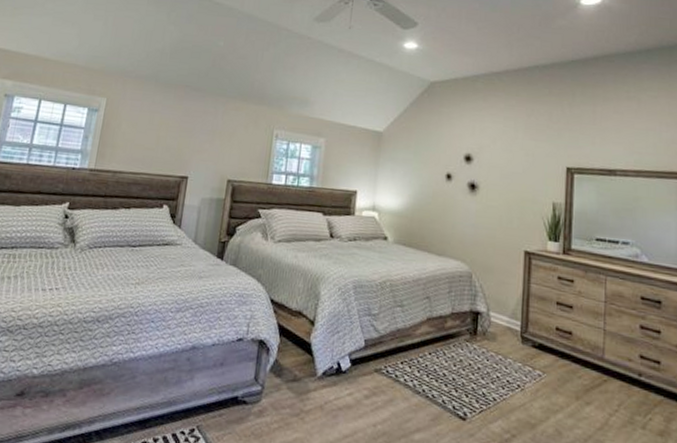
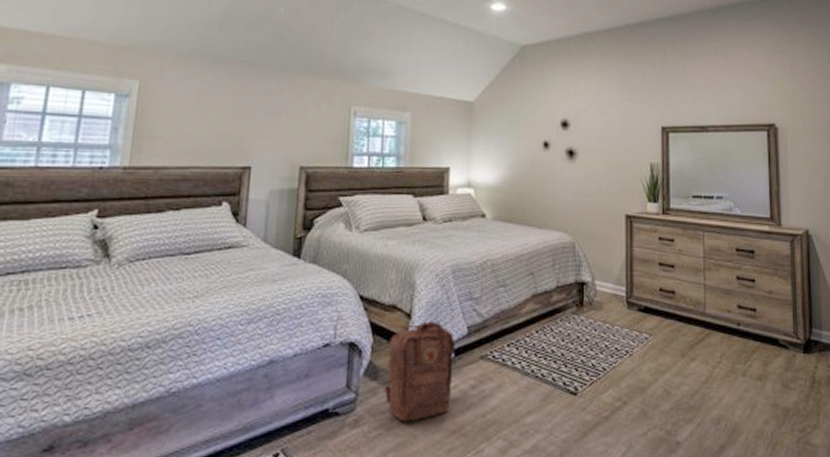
backpack: none [287,330,353,421] -> present [385,320,456,422]

